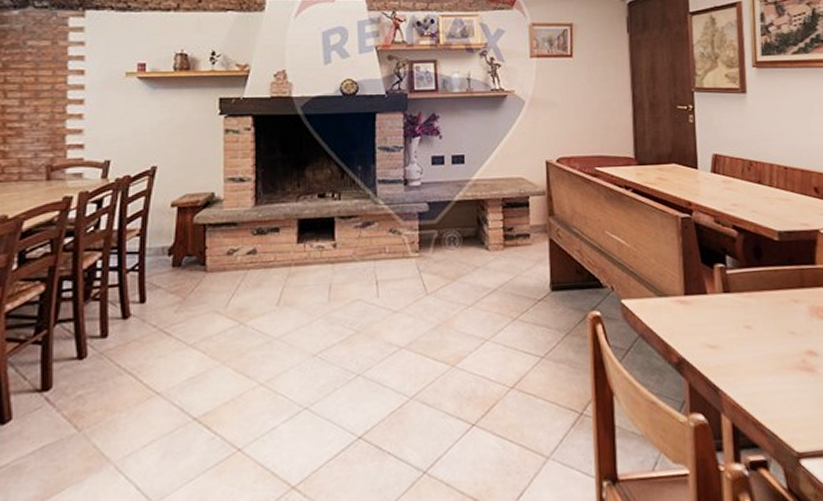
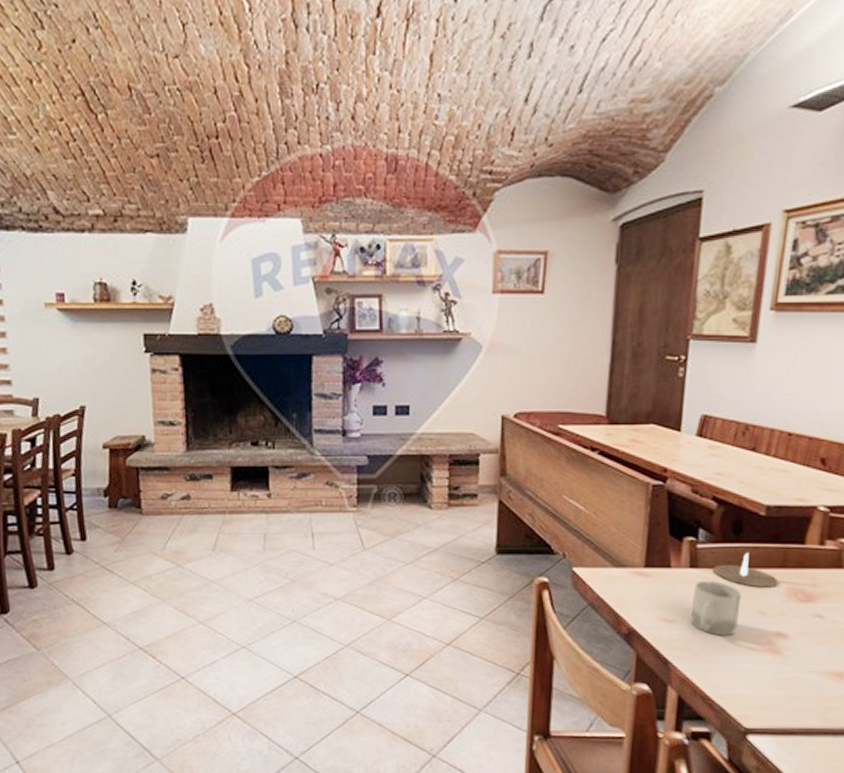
cup: none [730,304,773,358] -> present [690,580,742,636]
candle: none [743,275,800,308] -> present [713,552,779,588]

